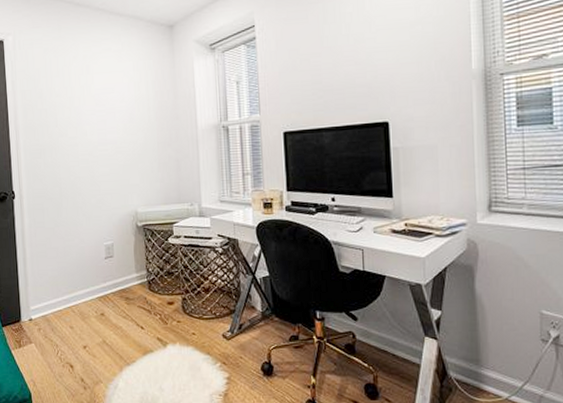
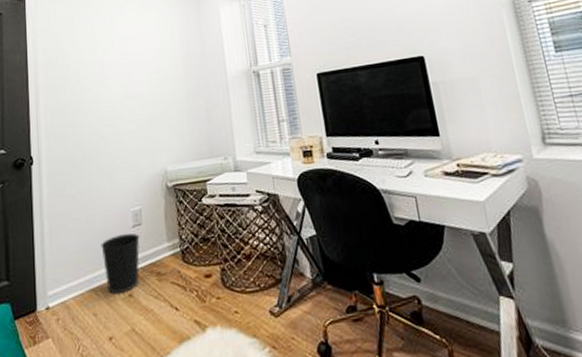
wastebasket: none [77,263,111,313] -> present [101,233,140,295]

